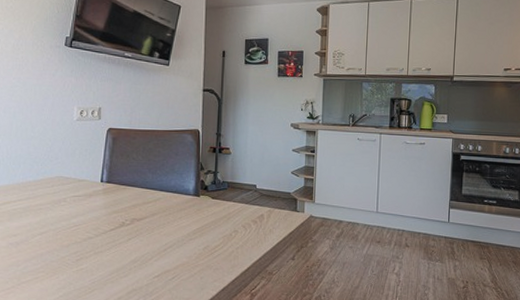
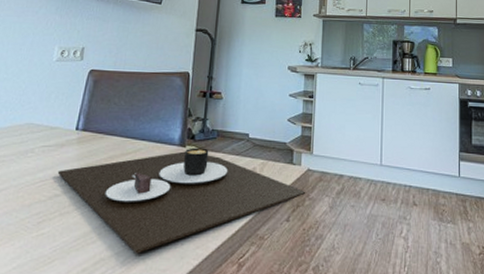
place setting: none [89,197,309,285] -> present [57,147,306,254]

